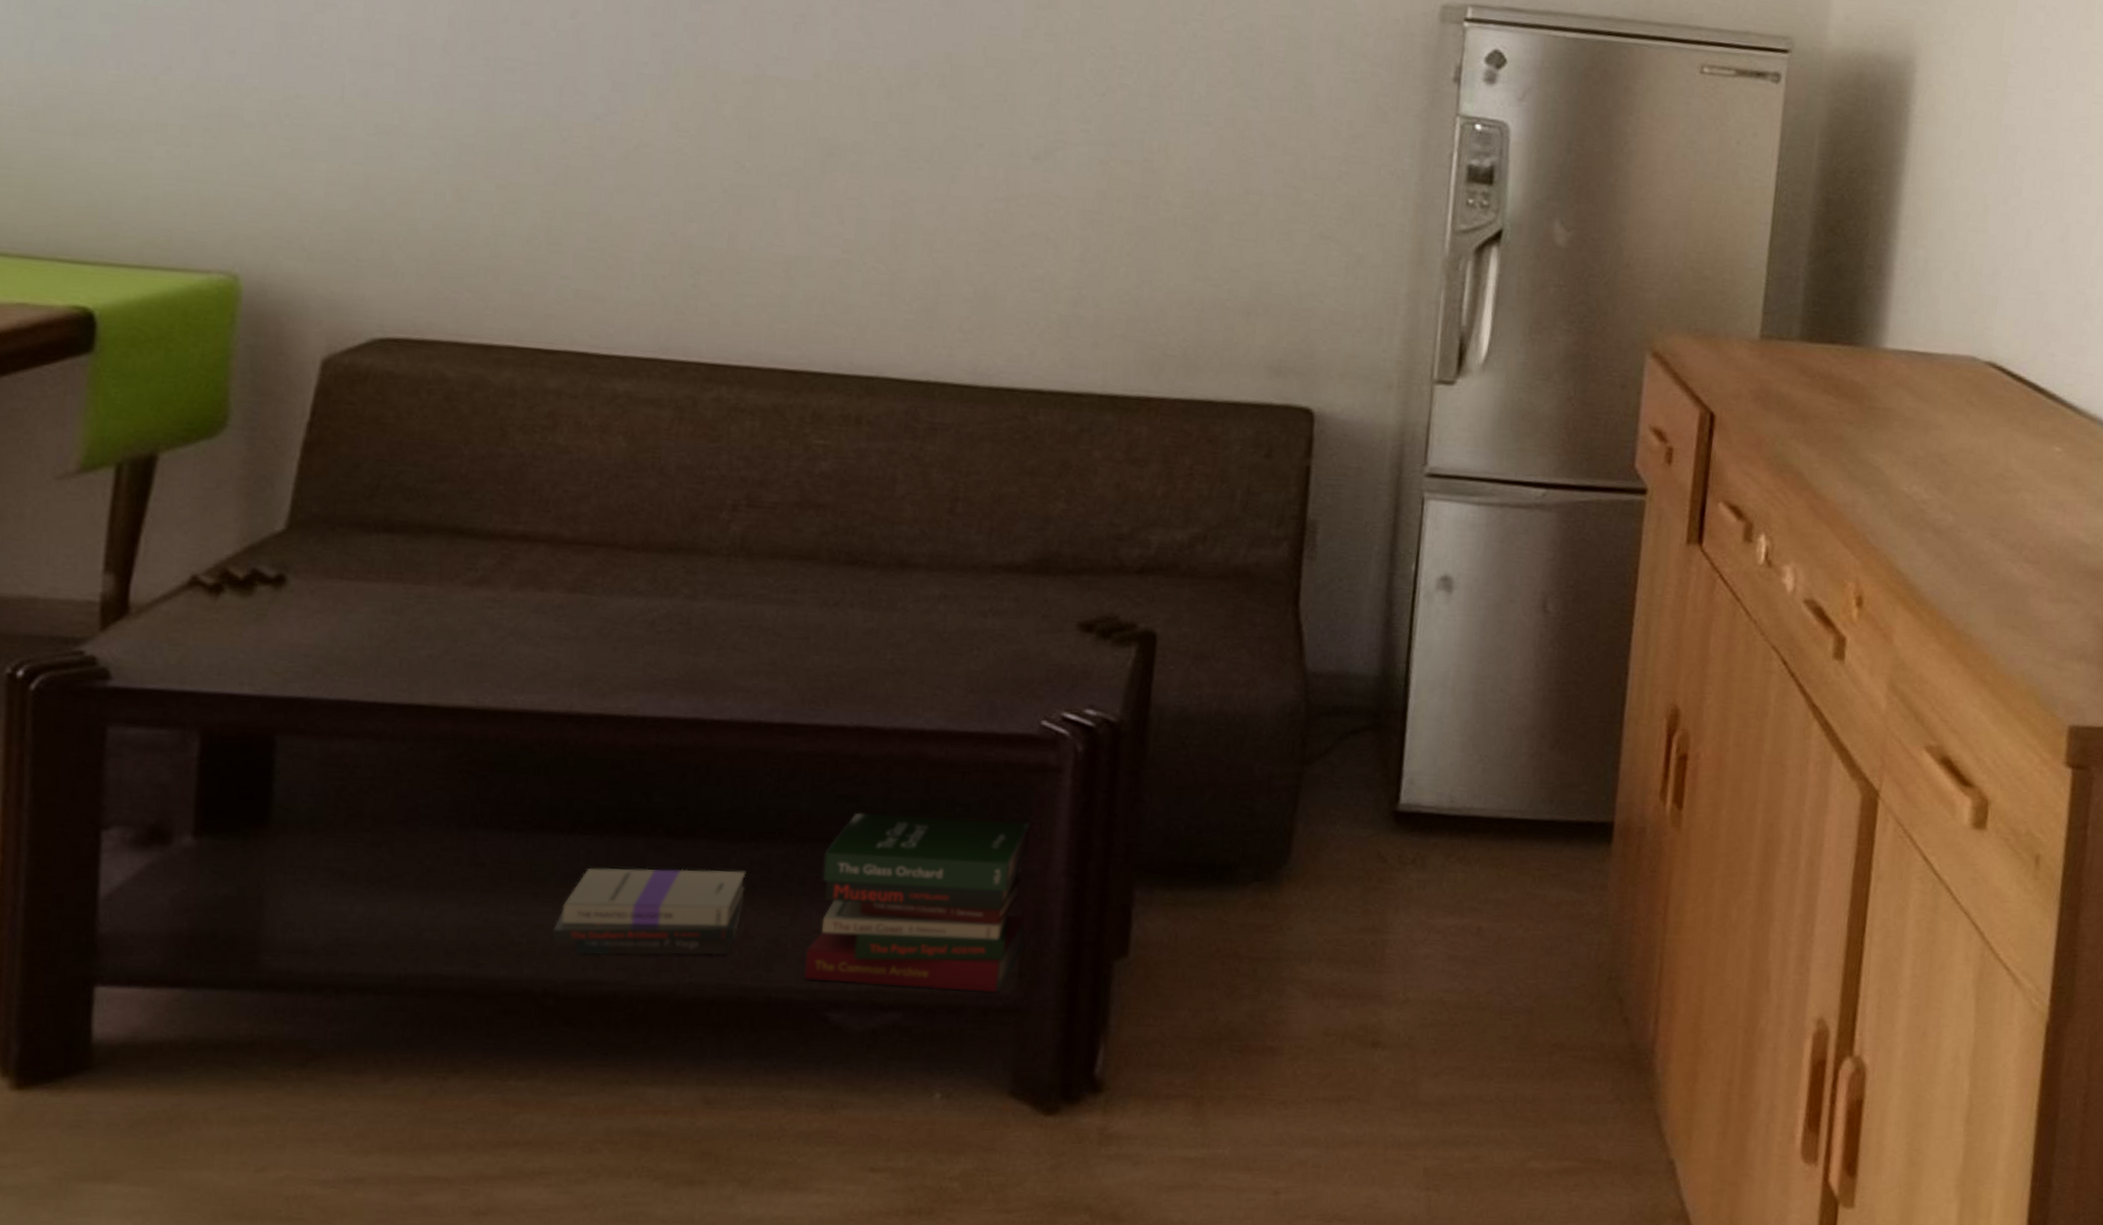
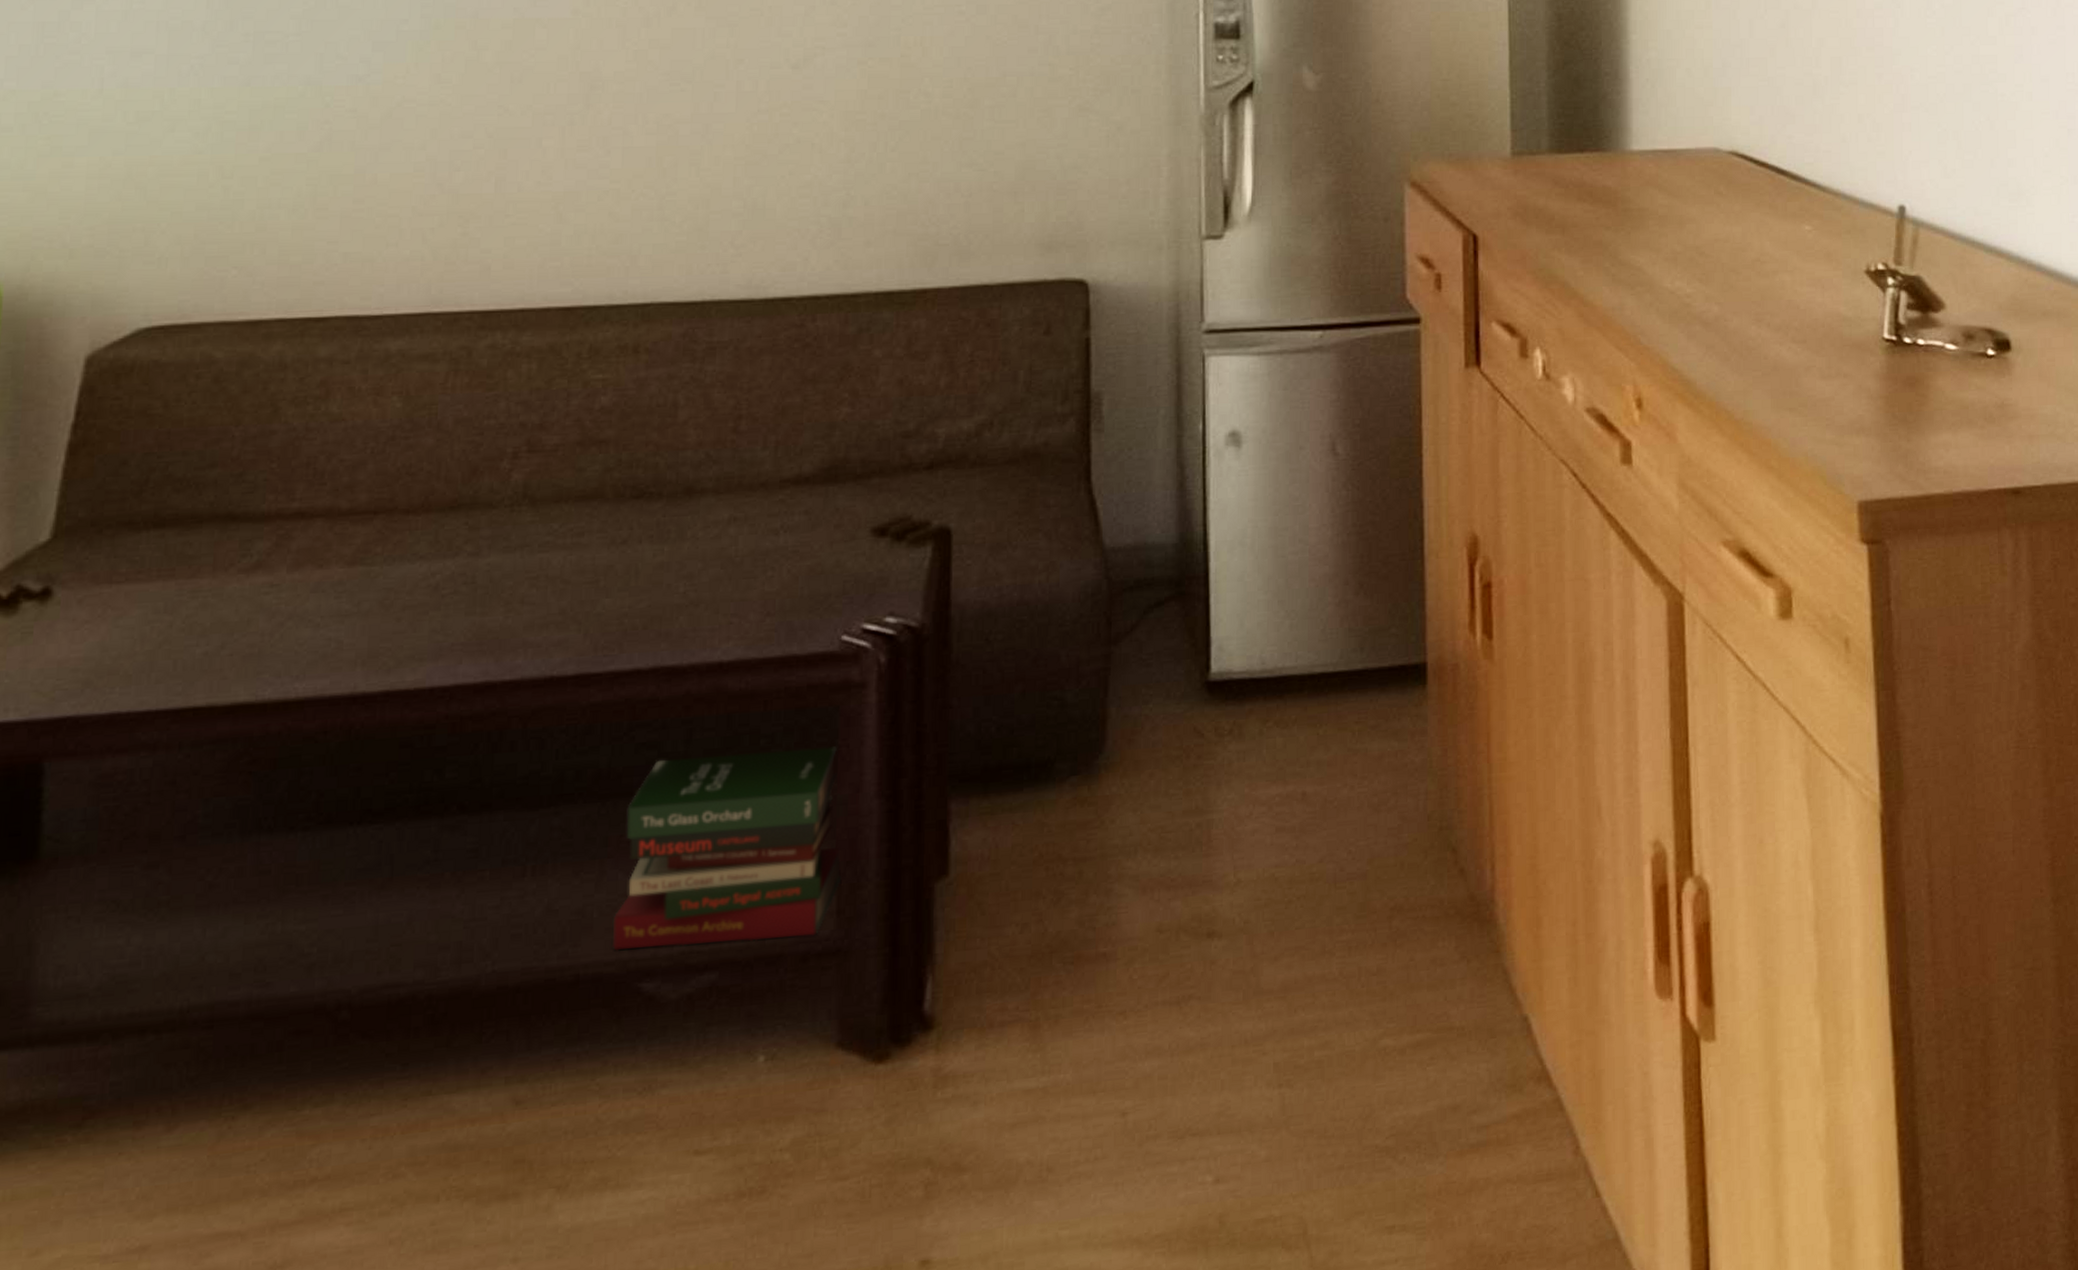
books: present [552,868,747,955] -> none [344,840,547,956]

